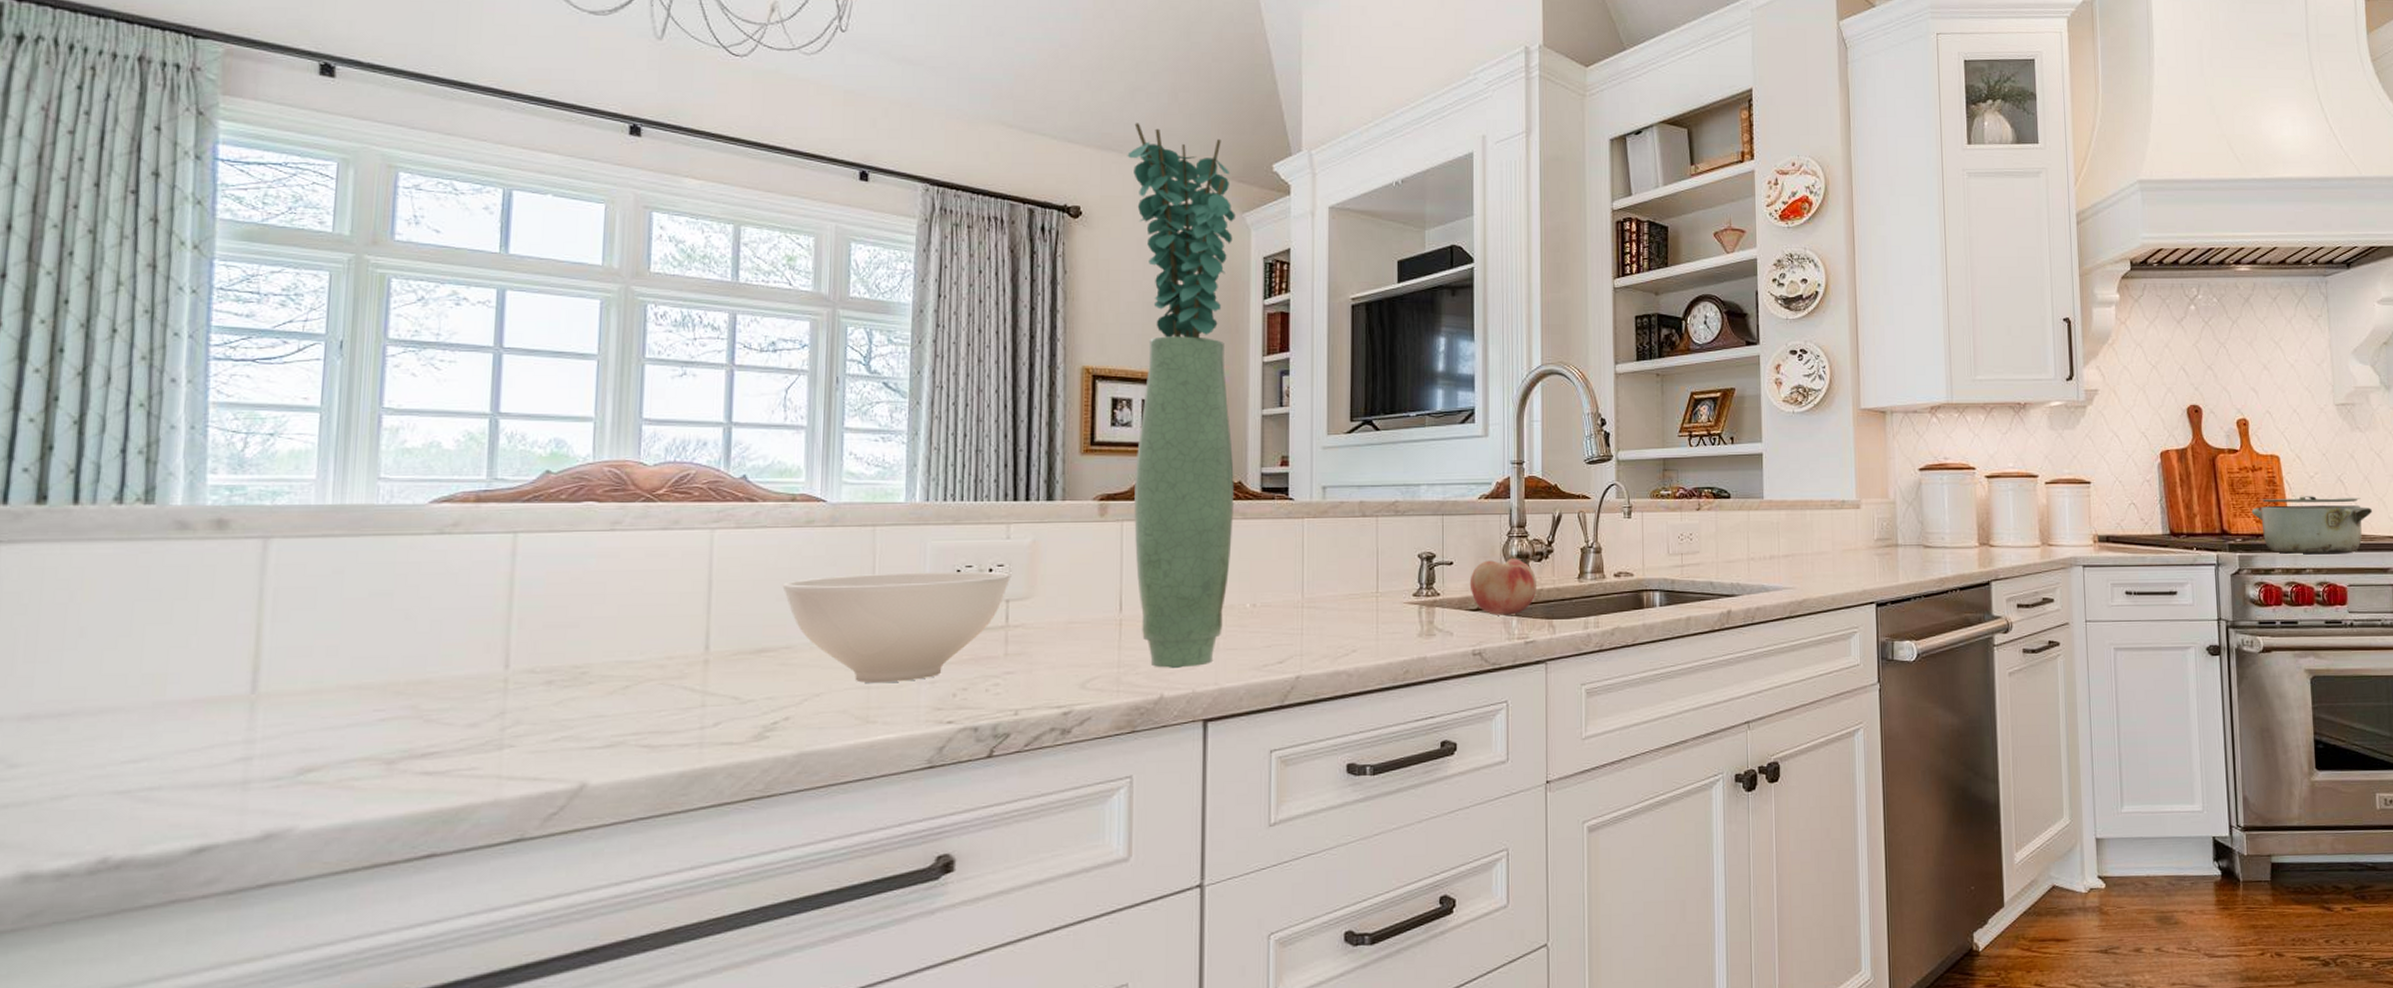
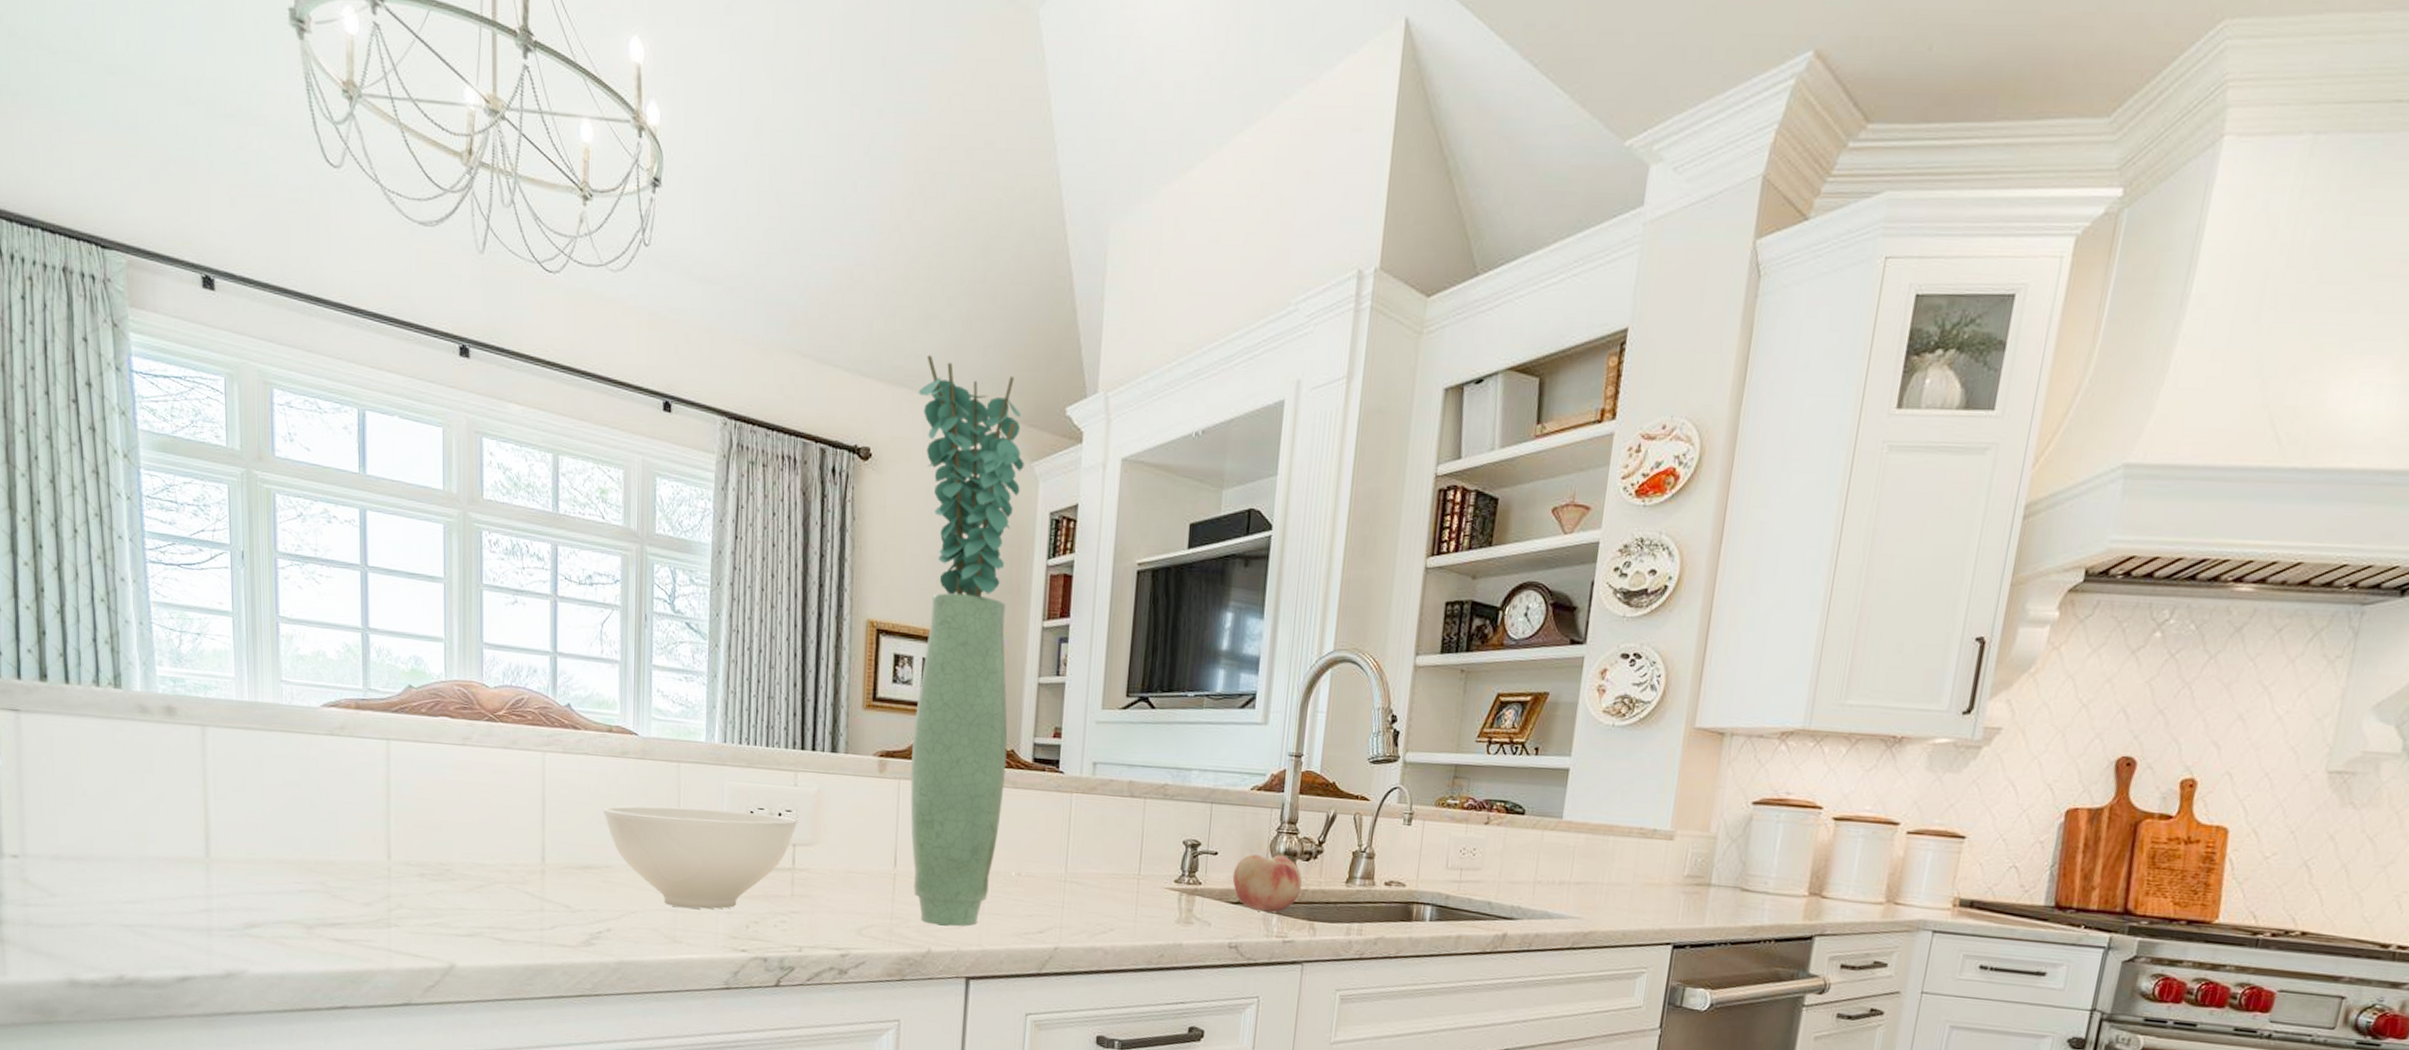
saucepan: present [2251,496,2372,555] -> none [2170,877,2340,954]

